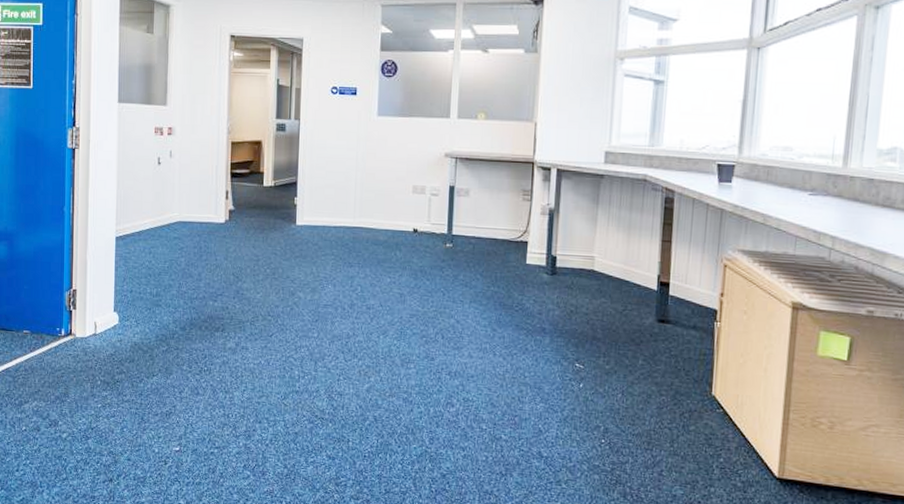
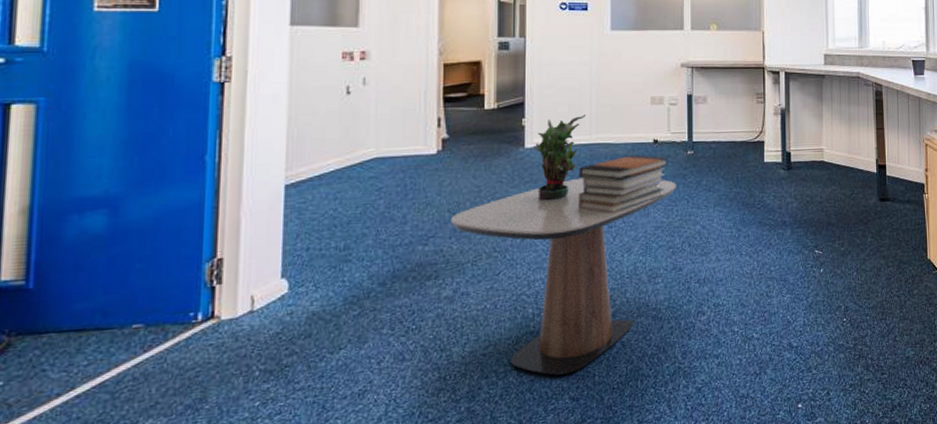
side table: none [235,258,433,435] -> present [451,178,676,376]
potted plant: none [302,198,352,277] -> present [532,115,587,201]
book stack: none [340,241,427,296] -> present [578,154,668,213]

